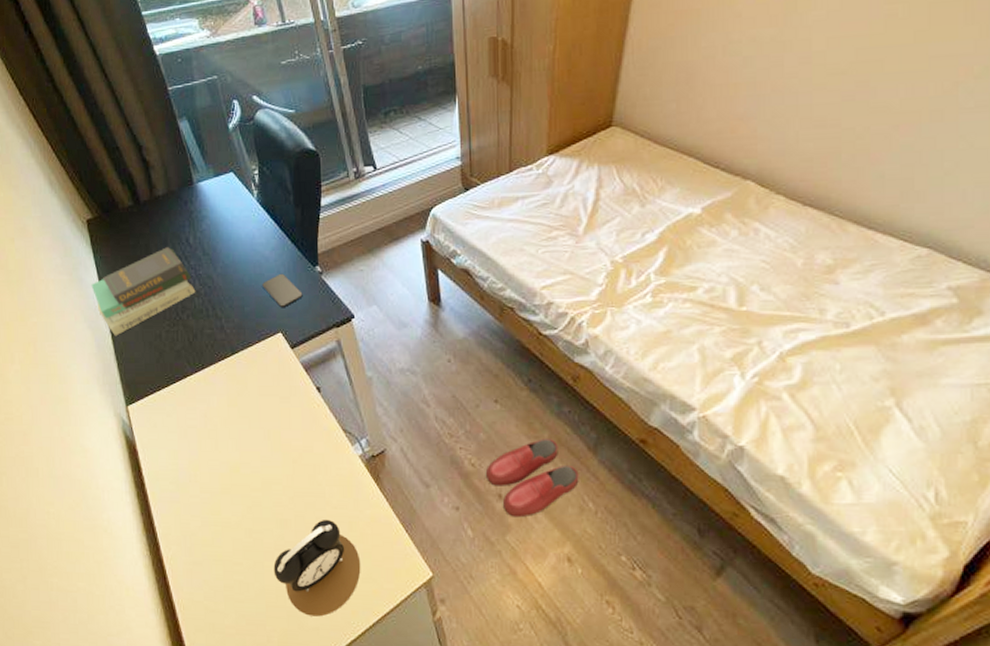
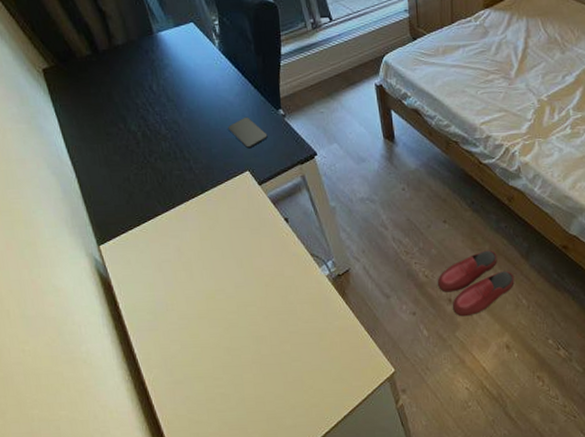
books: present [91,247,196,336] -> none [52,94,162,181]
alarm clock: present [273,519,361,617] -> none [252,332,332,416]

